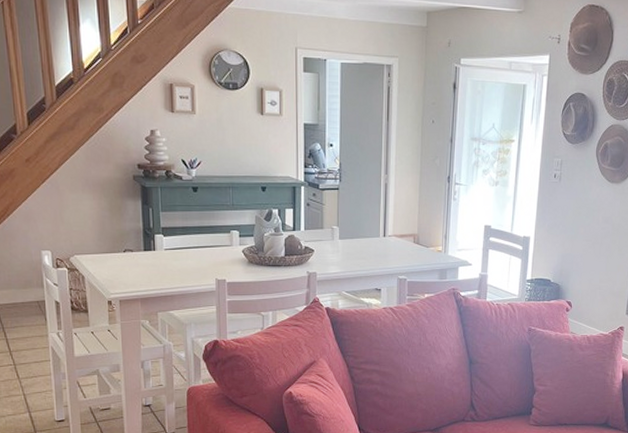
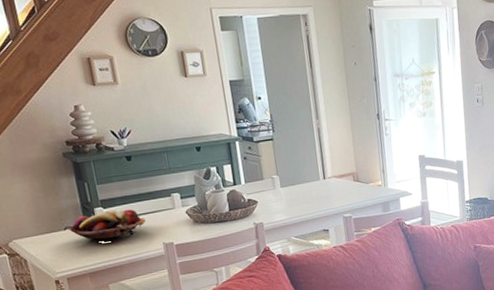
fruit basket: none [128,239,203,268] -> present [68,209,146,242]

